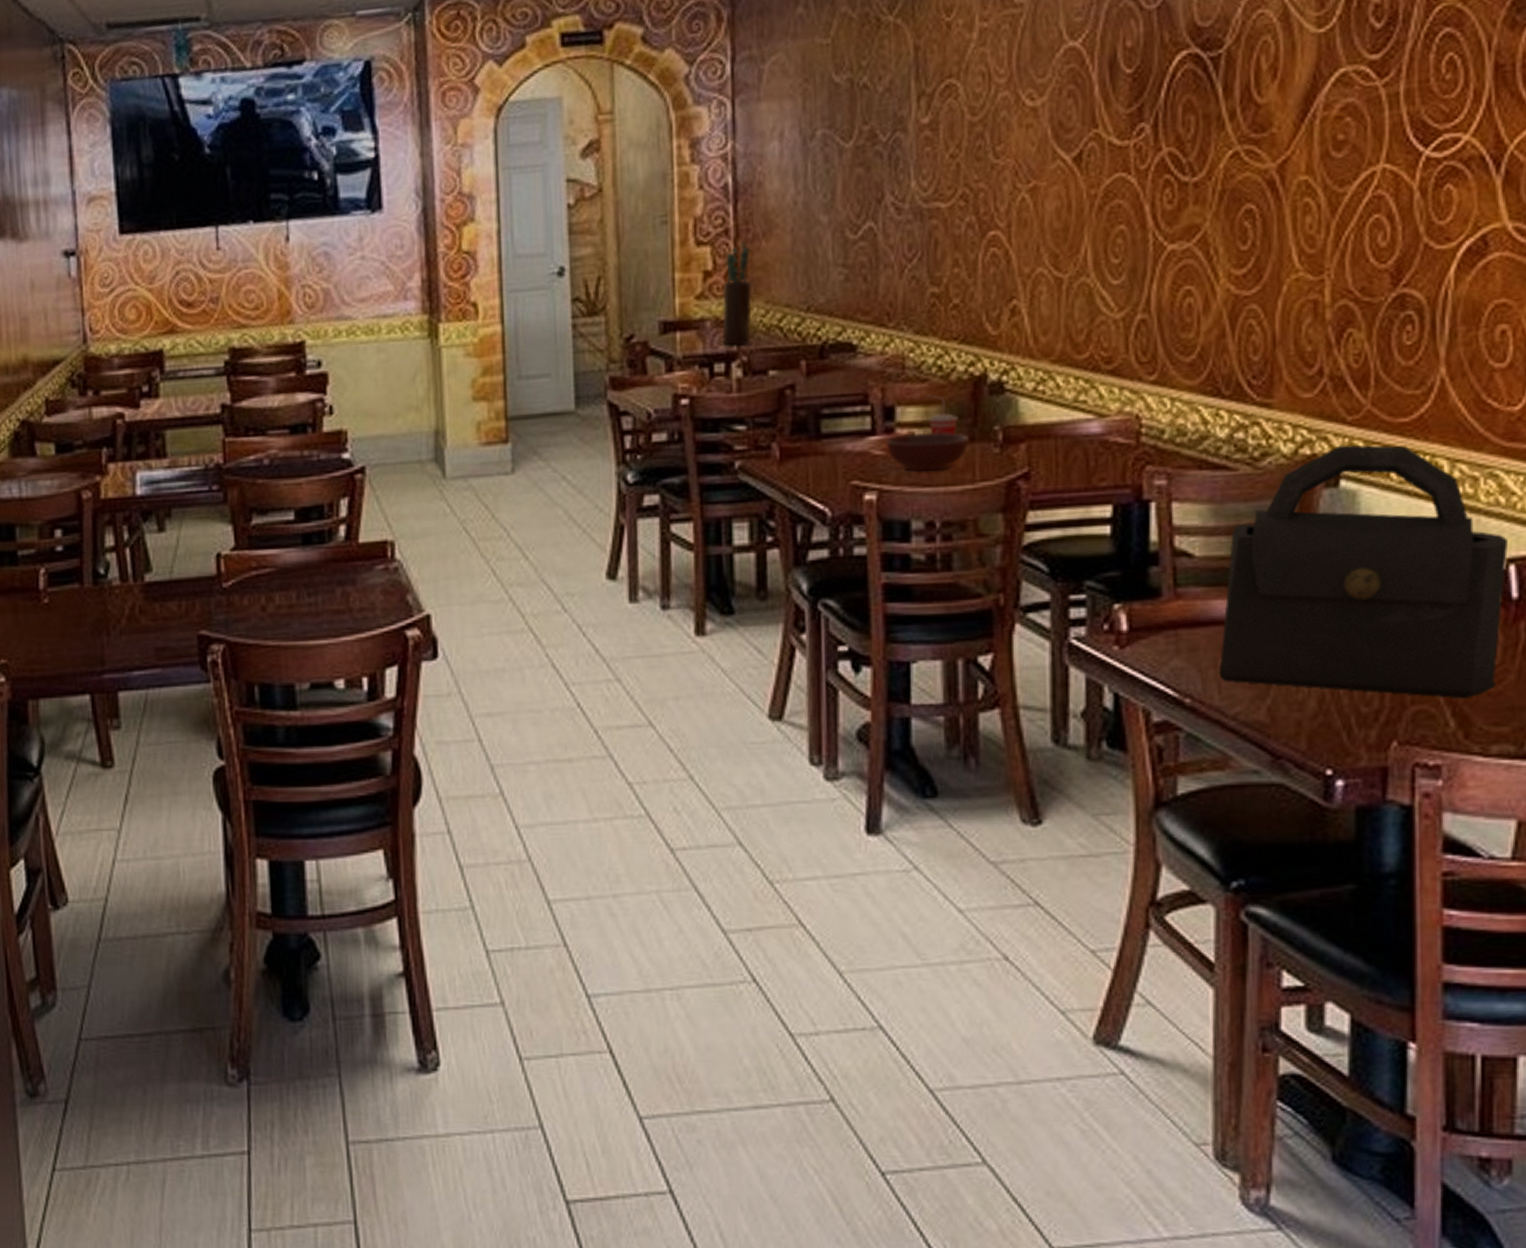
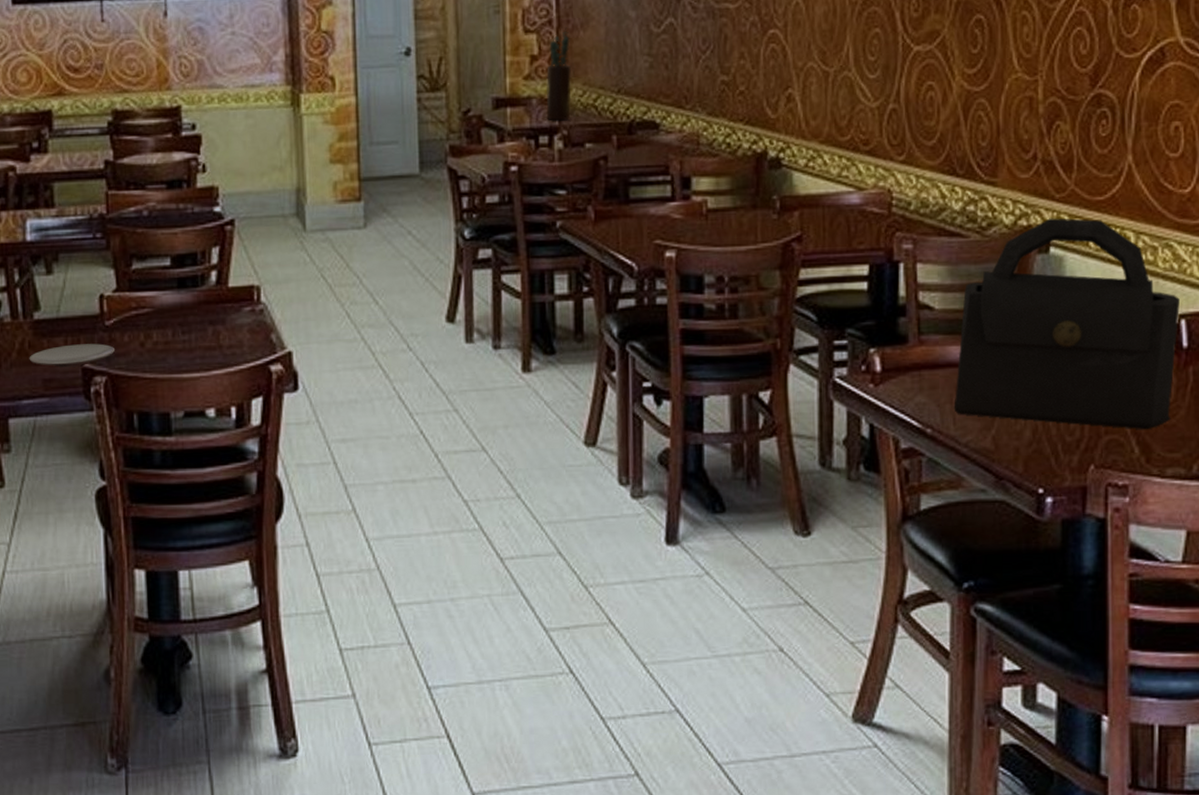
plate: none [140,608,234,635] -> present [29,343,116,367]
bowl: present [886,432,969,472] -> none [684,199,752,233]
beverage cup: present [923,393,959,435] -> none [714,166,744,203]

